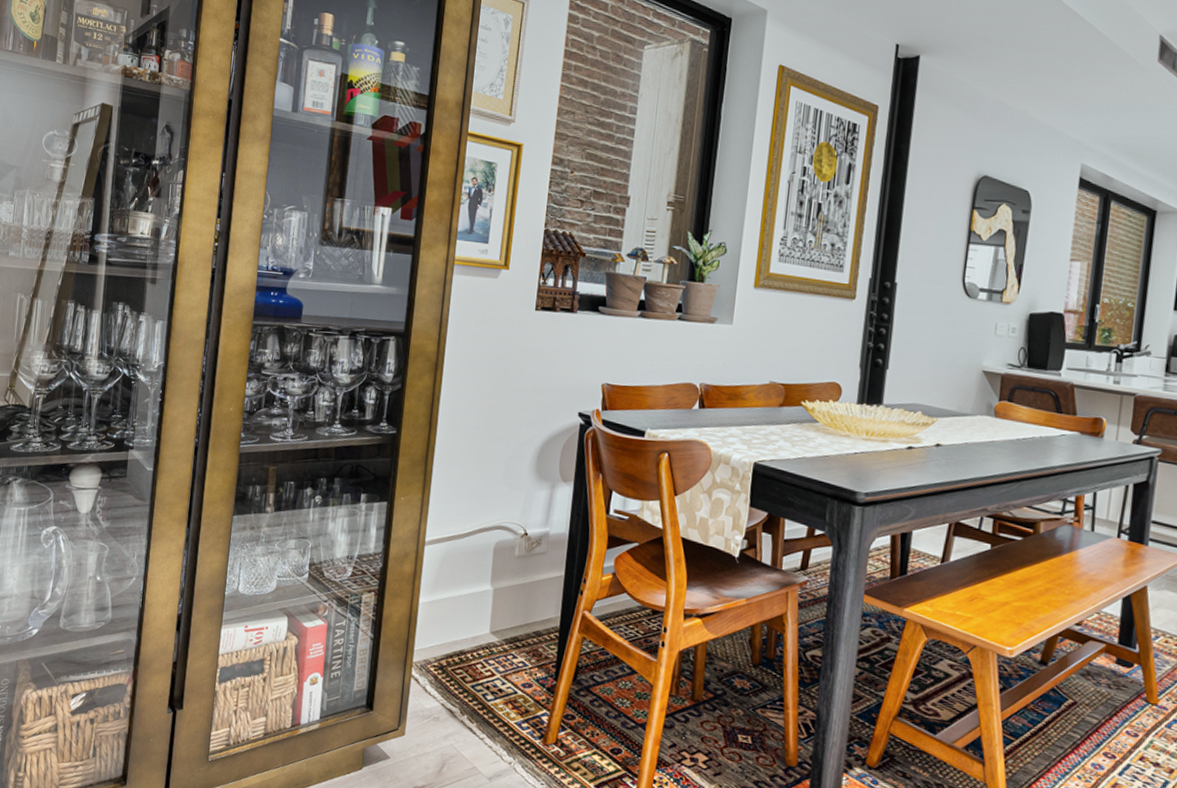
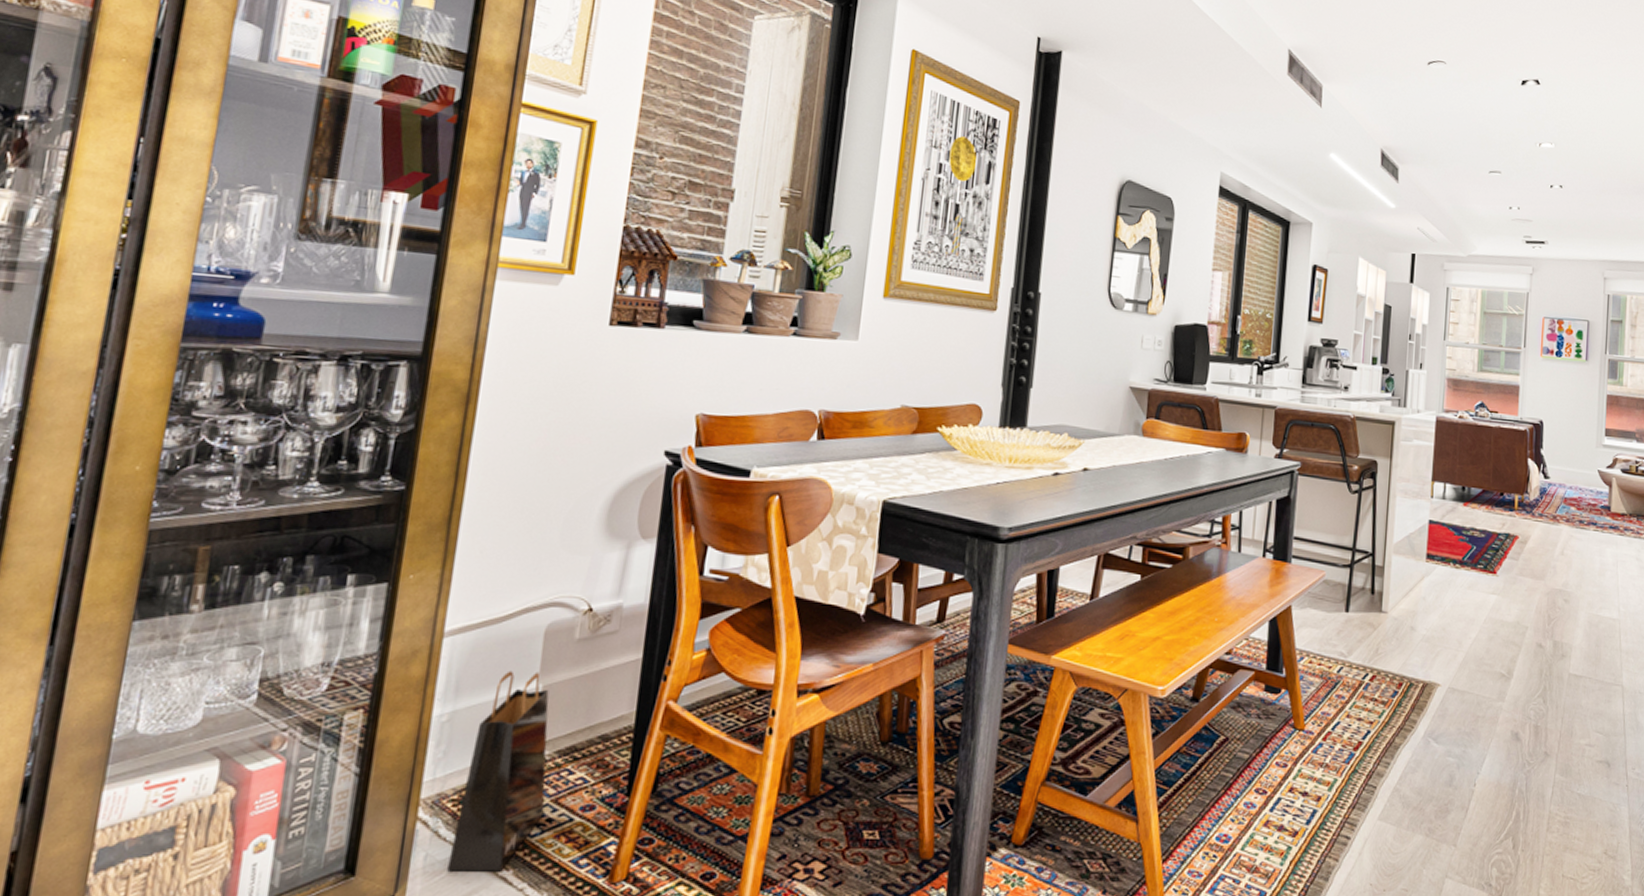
shopping bag: none [432,575,498,724] -> present [447,670,549,872]

